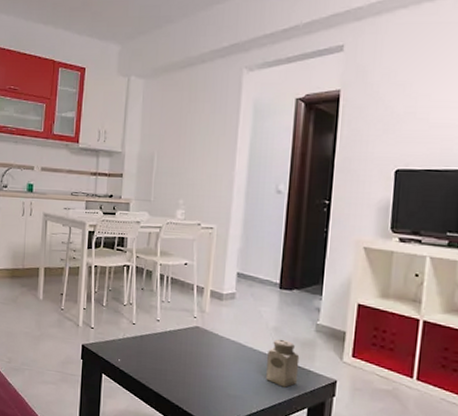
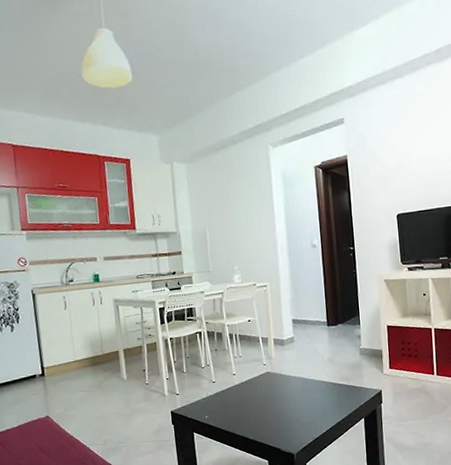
salt shaker: present [266,339,300,388] -> none [327,366,353,406]

